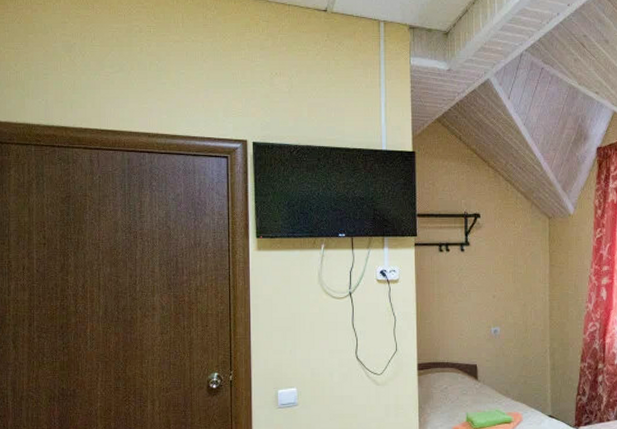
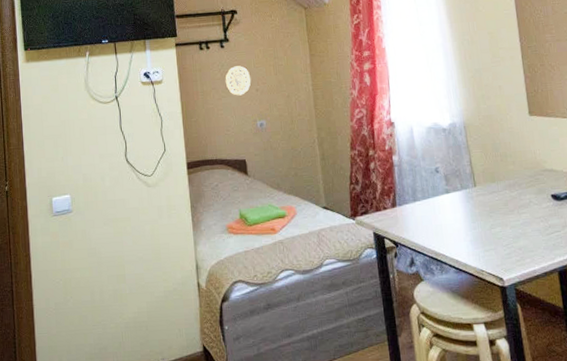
decorative plate: none [462,271,489,301] -> present [225,66,251,96]

